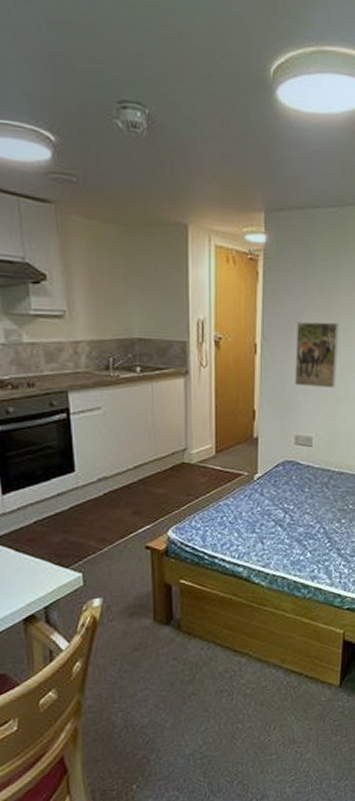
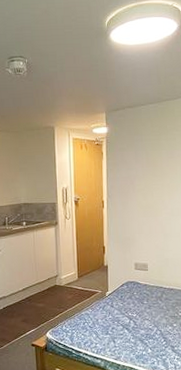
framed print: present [295,321,340,389] -> none [131,181,163,228]

